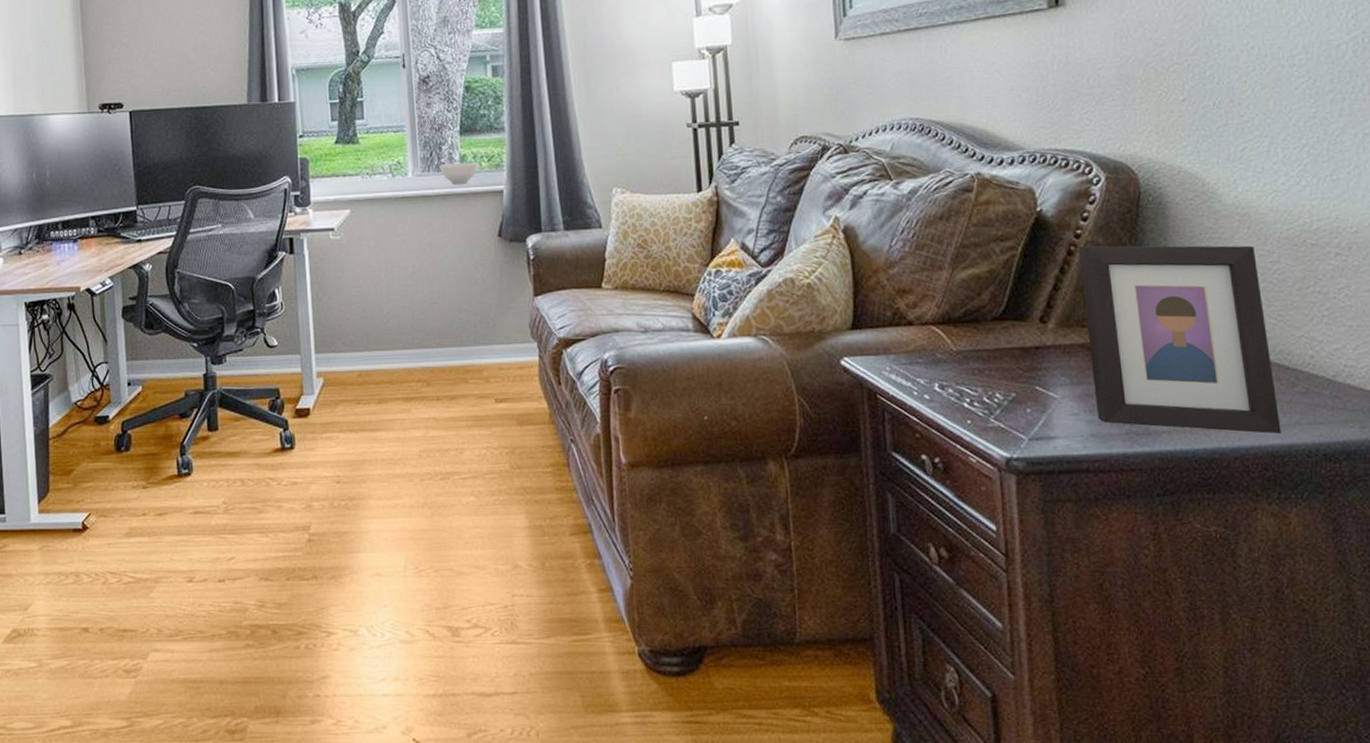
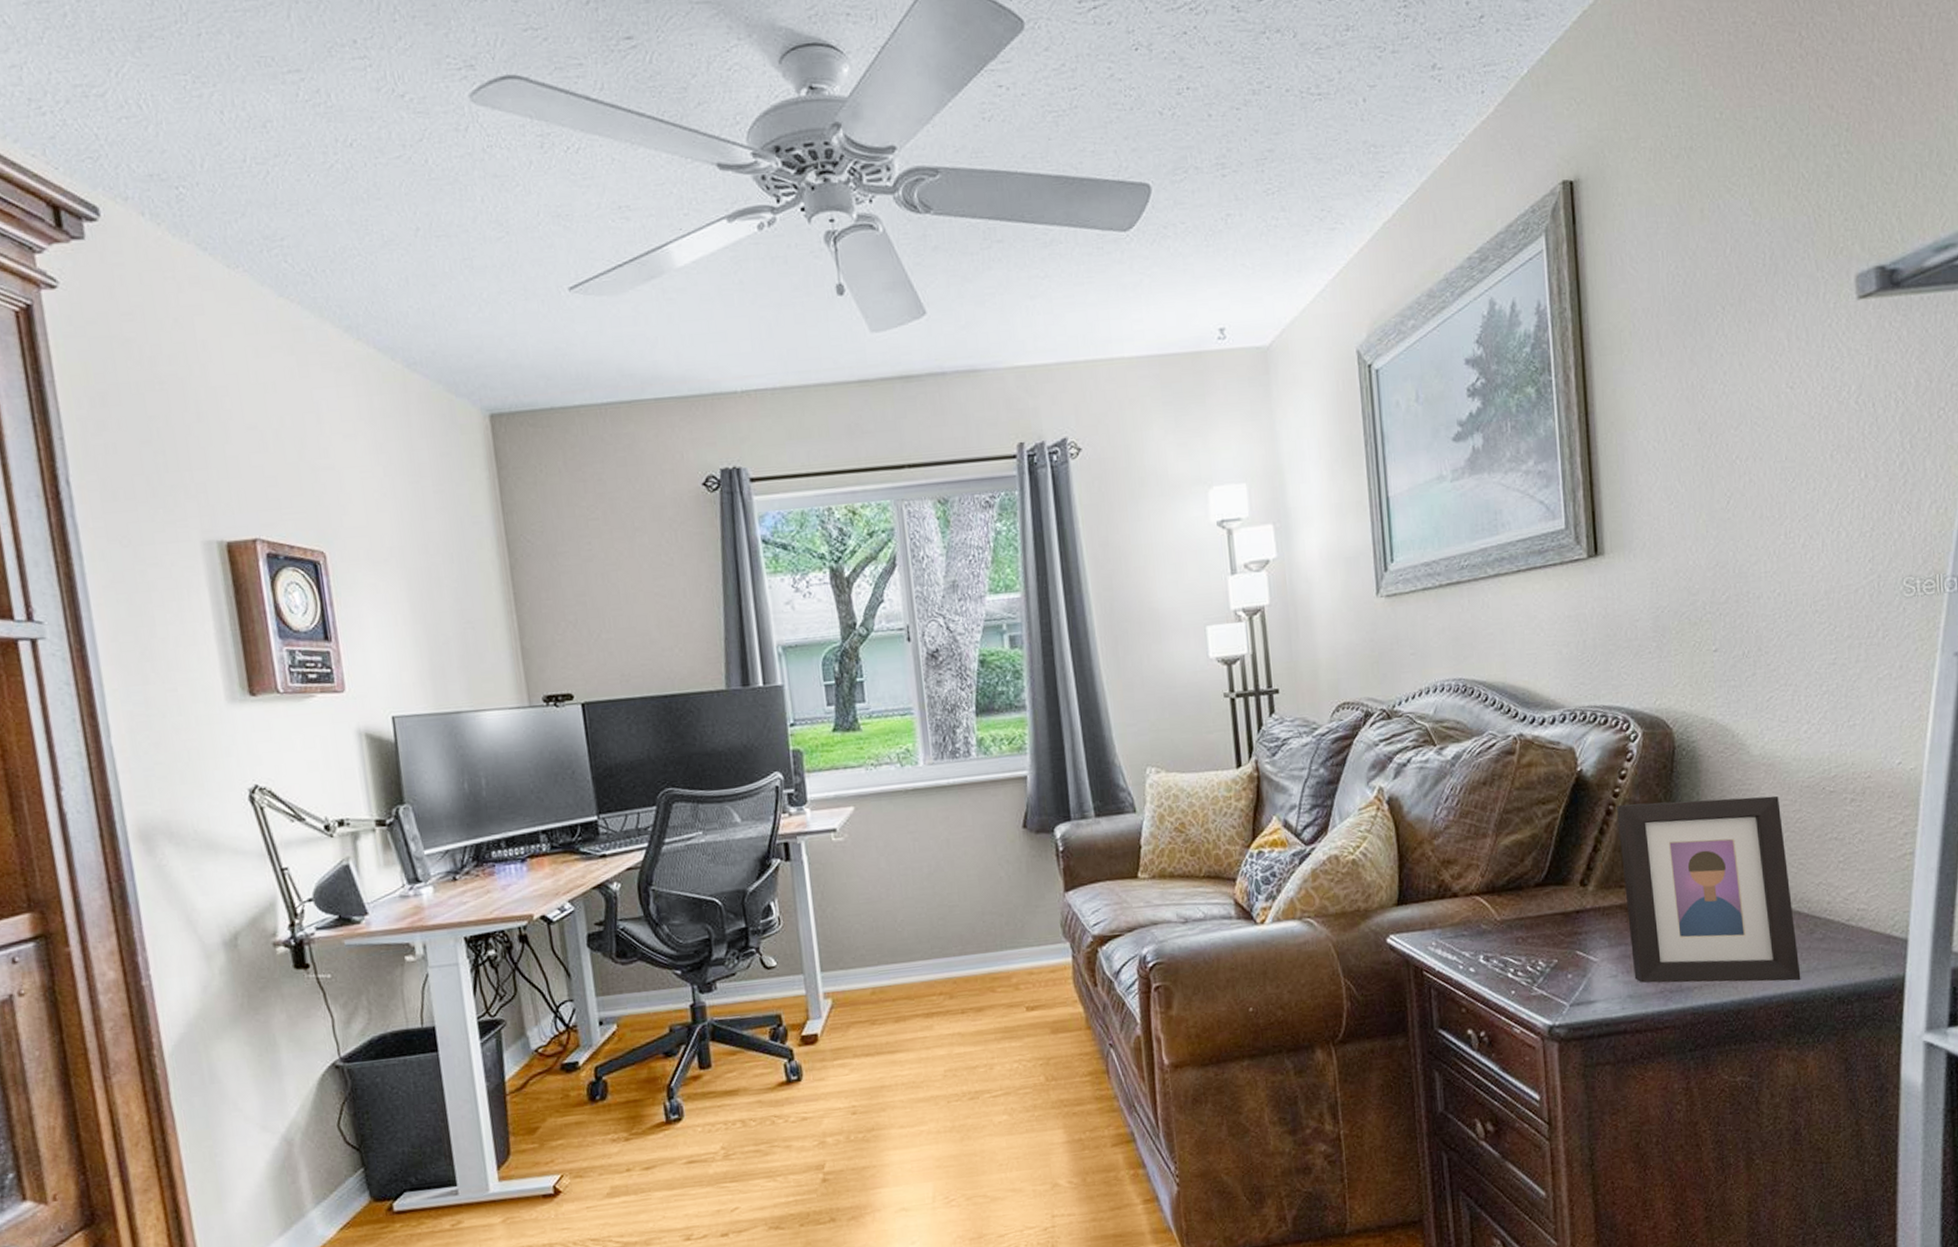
bowl: present [439,162,478,186] -> none [954,746,998,774]

